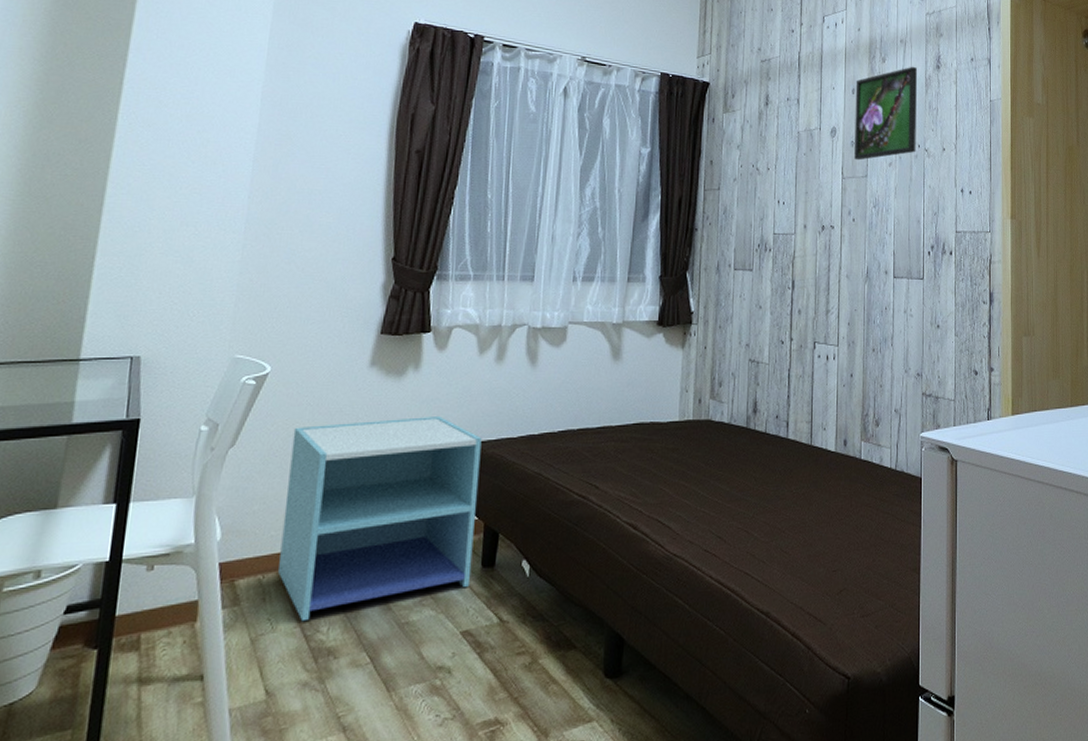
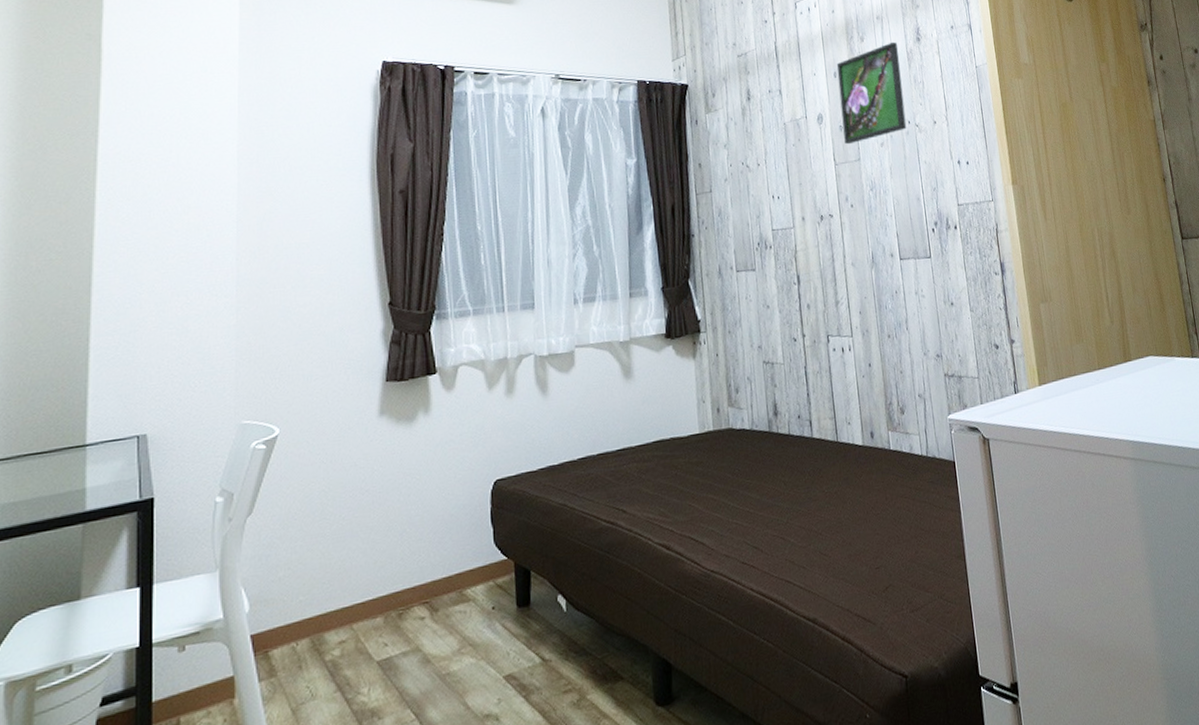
nightstand: present [278,417,482,622] -> none [310,458,508,686]

